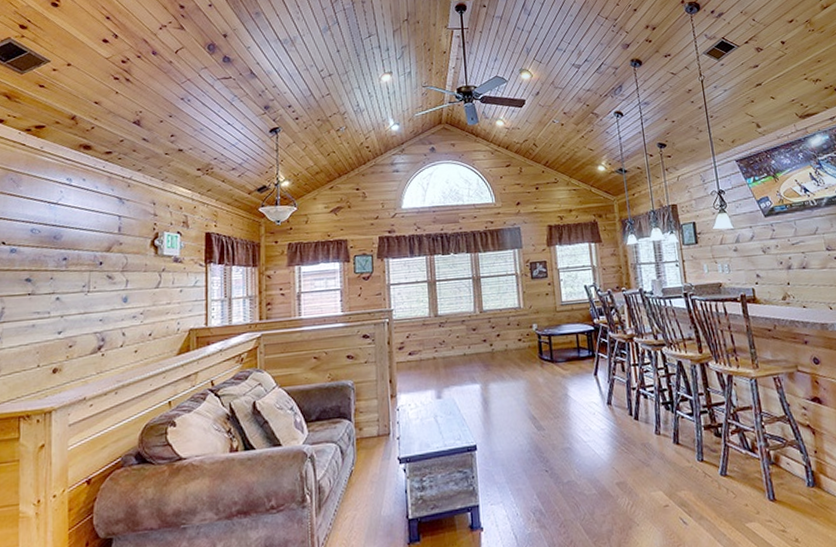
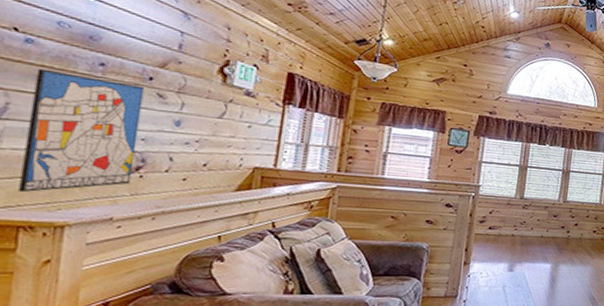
wall art: none [17,271,97,386] -> present [18,68,145,193]

